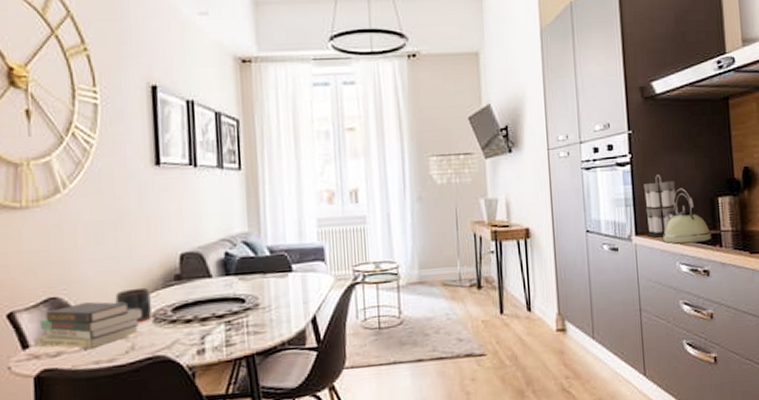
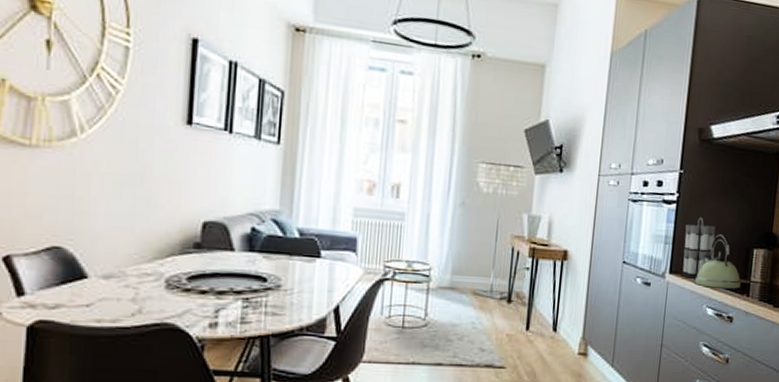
books: present [33,301,142,349] -> none [30,256,153,305]
mug: present [115,287,151,323] -> none [126,250,165,287]

